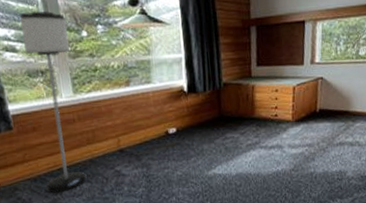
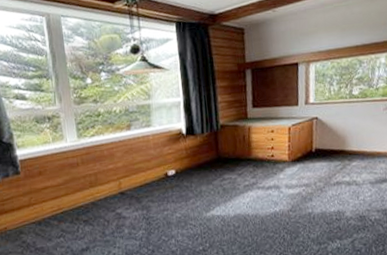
floor lamp: present [18,11,87,193] -> none [28,61,89,237]

